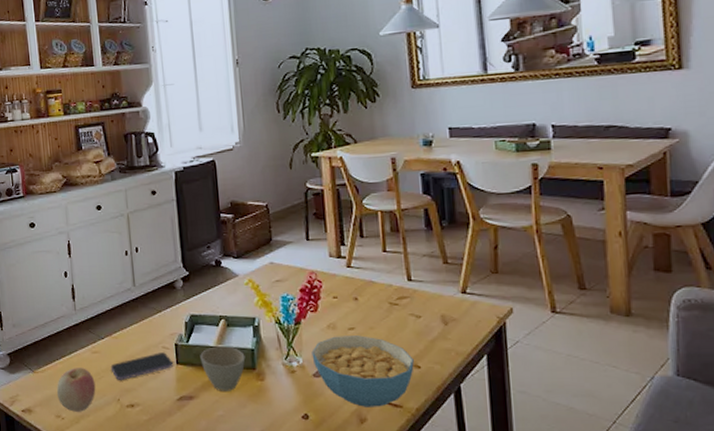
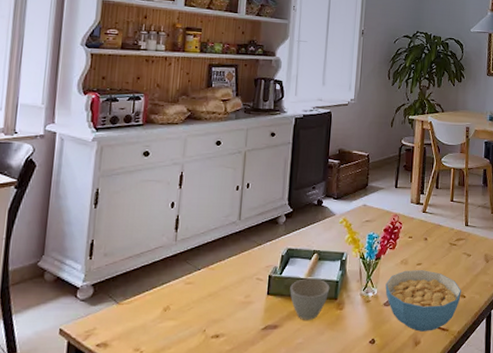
apple: present [56,368,96,412] -> none [139,299,184,344]
smartphone: present [110,352,174,380] -> none [202,284,265,311]

